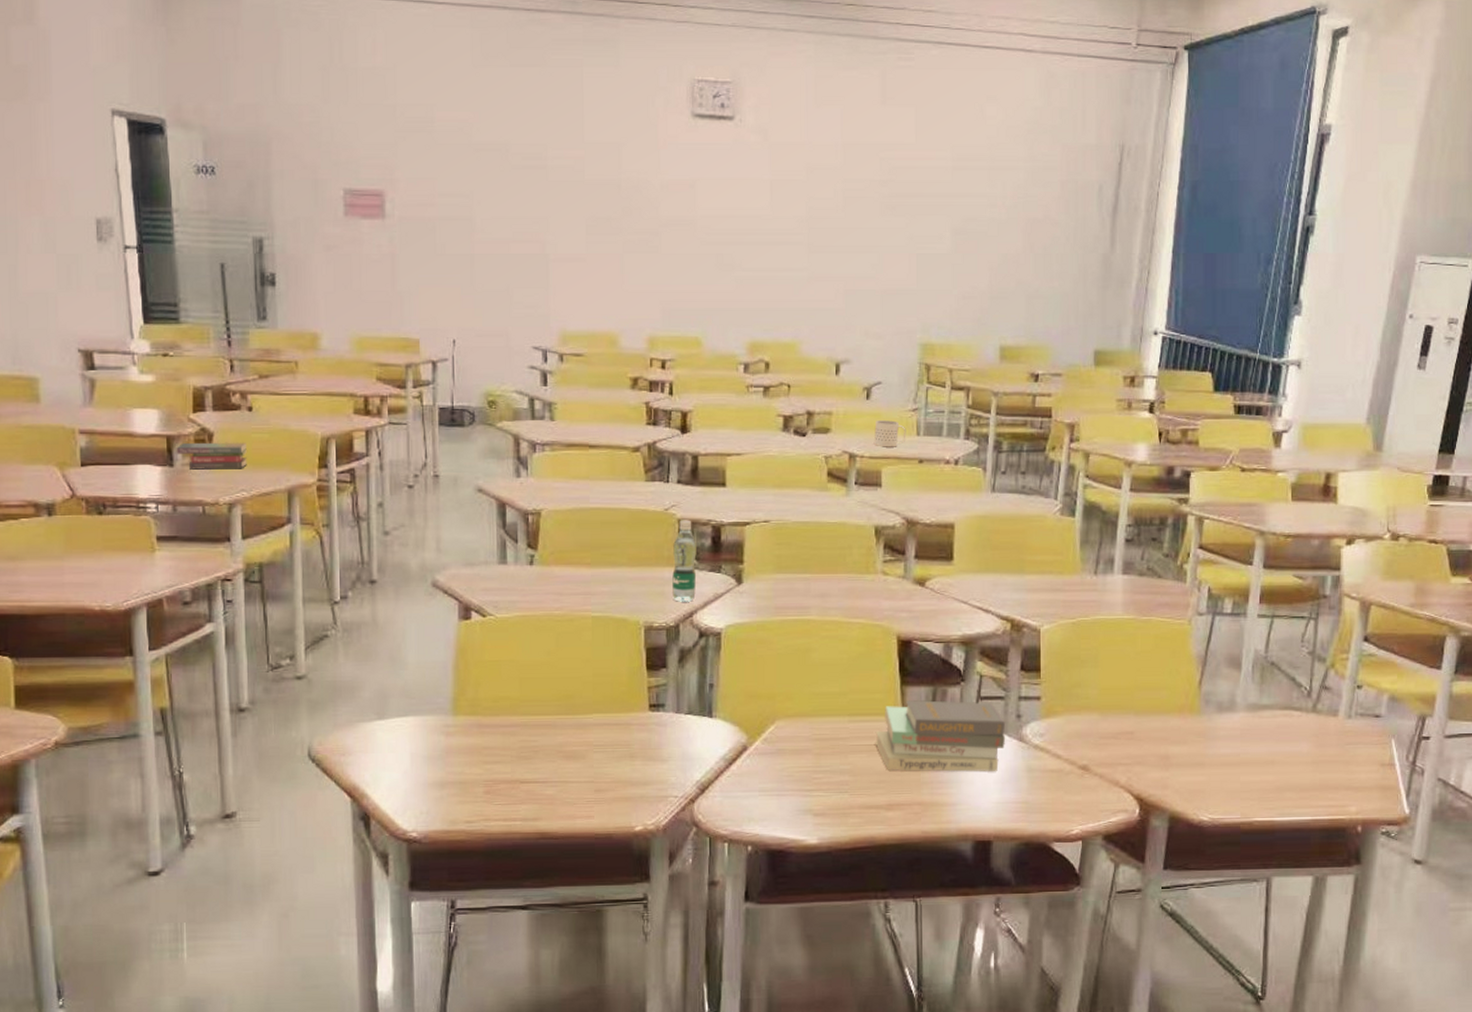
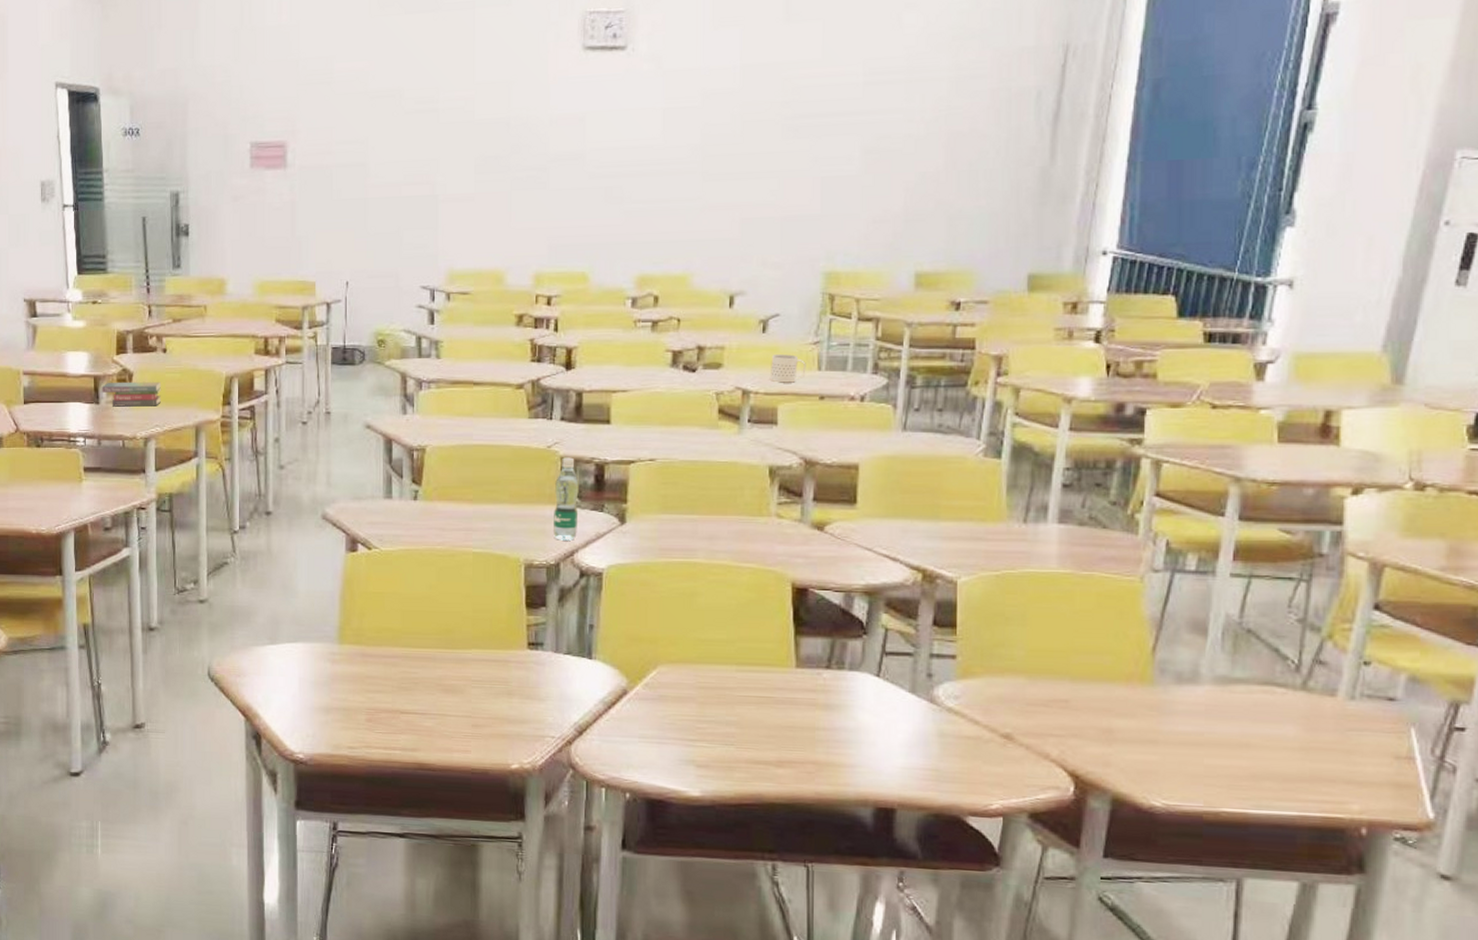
books: present [875,700,1006,772] -> none [765,652,915,733]

